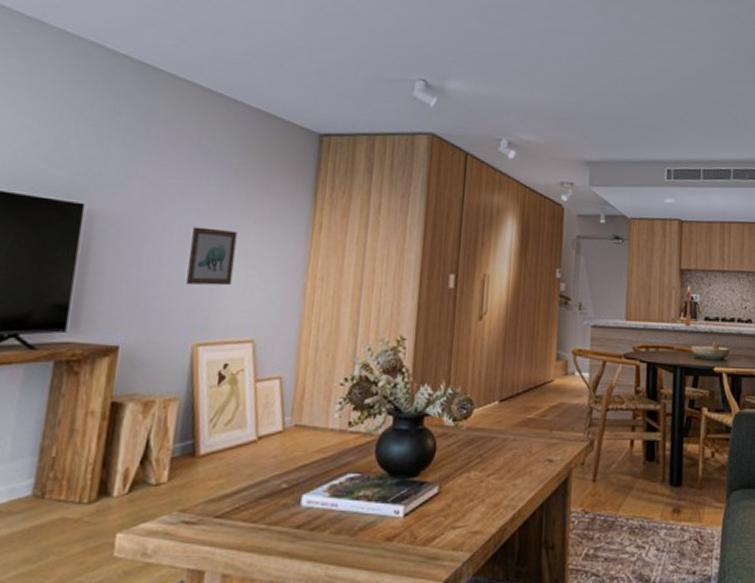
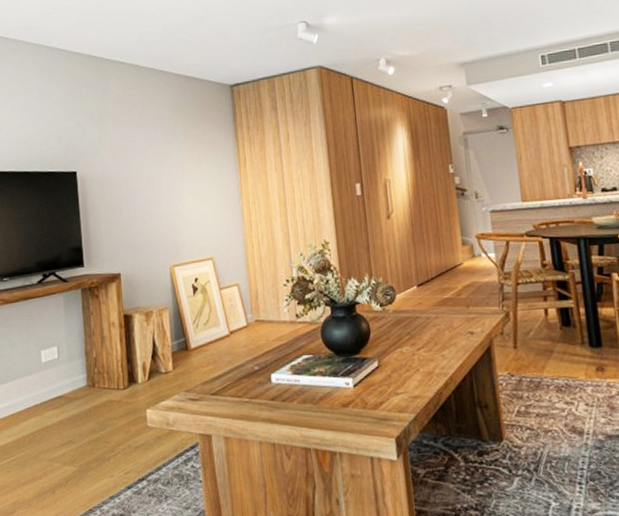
wall art: present [186,227,238,286] -> none [153,174,188,221]

